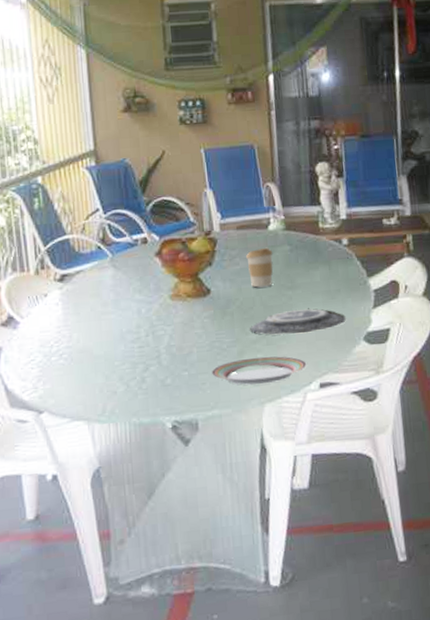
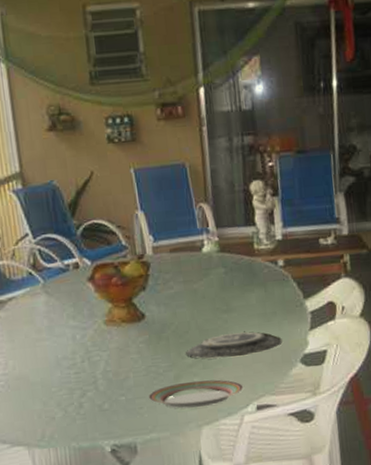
coffee cup: present [246,247,273,288] -> none [180,270,208,311]

